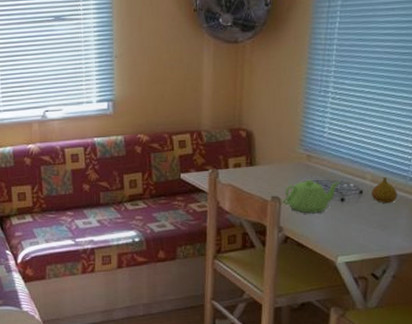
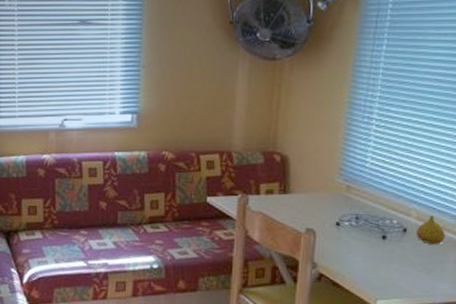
teapot: present [283,179,341,214] -> none [319,212,383,251]

